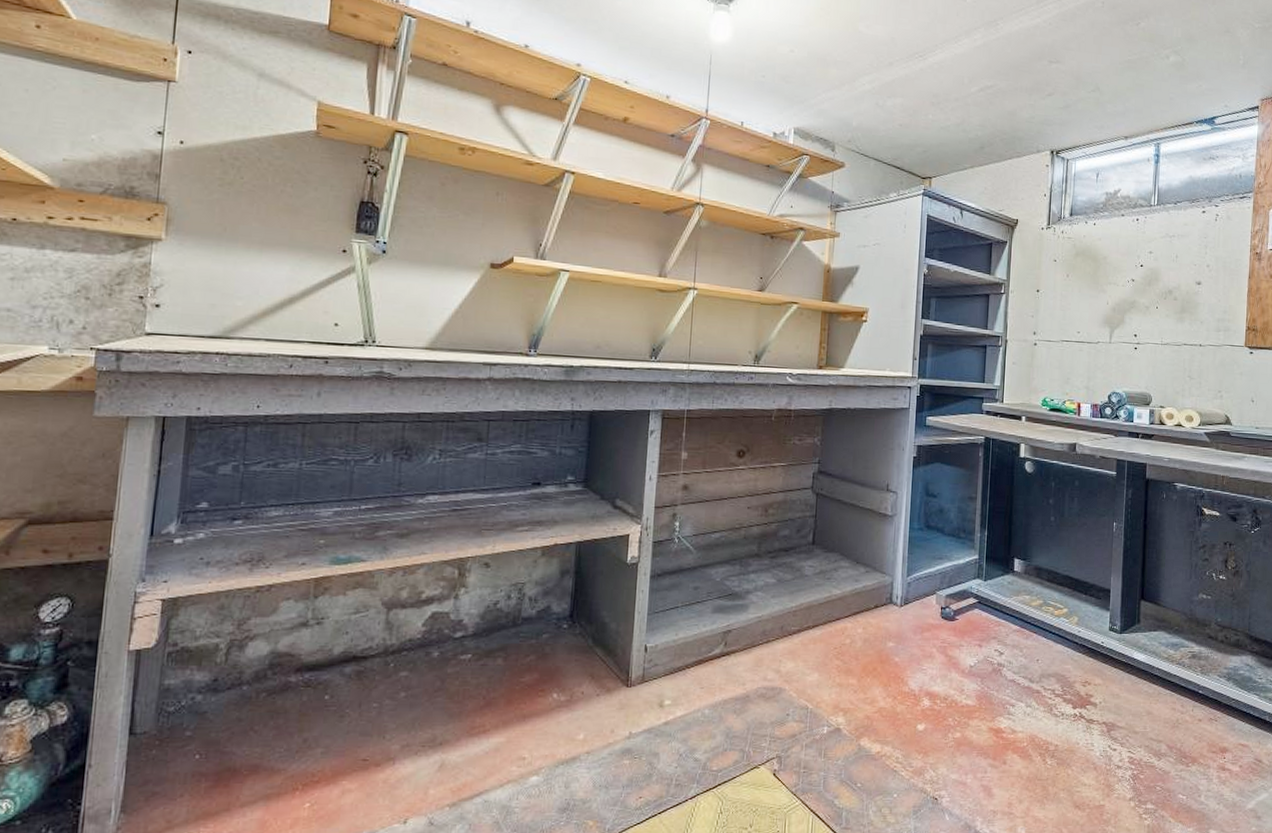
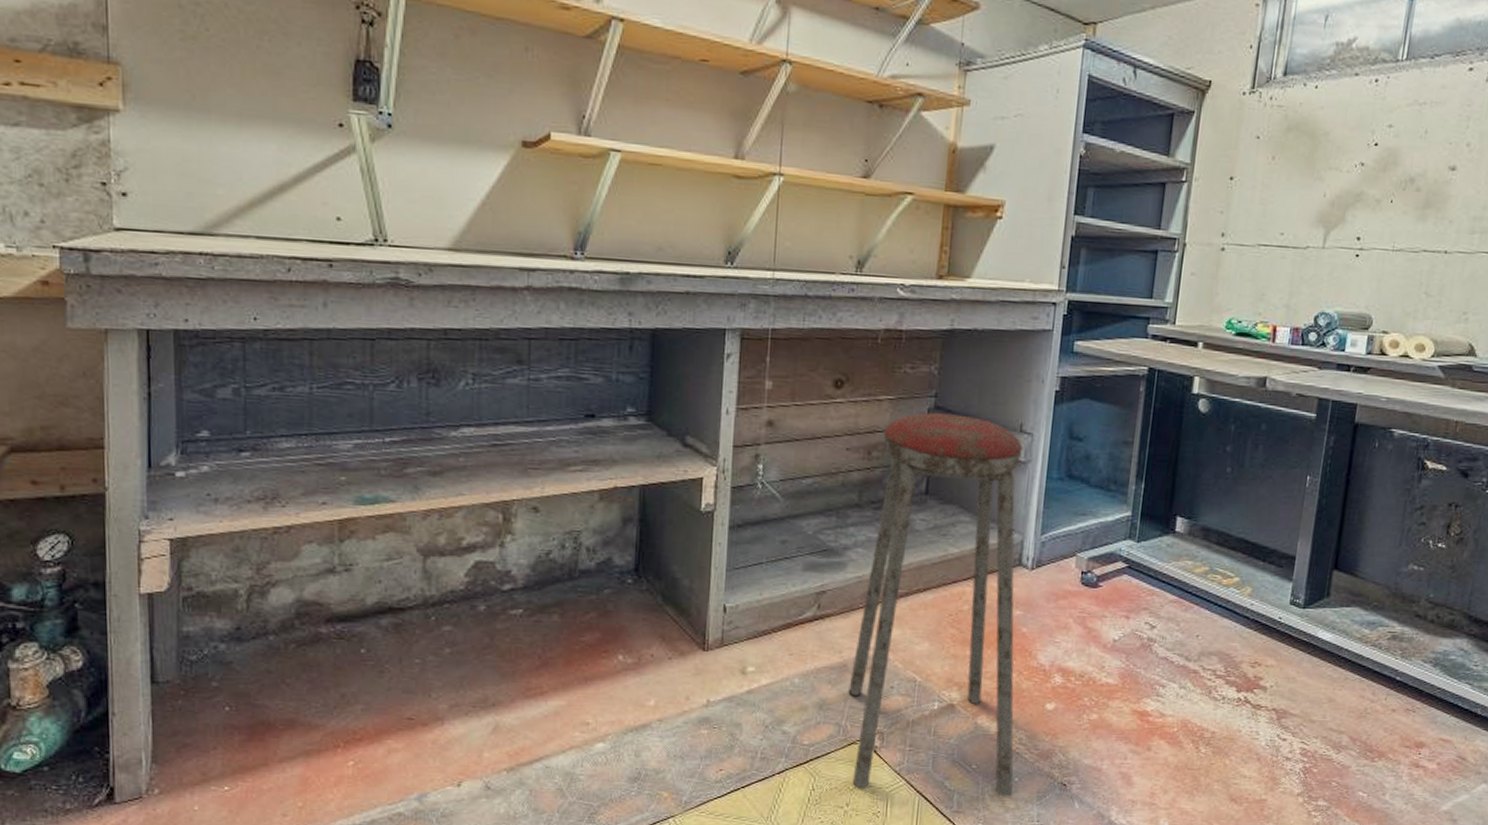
music stool: none [751,476,893,813] -> present [848,412,1023,797]

